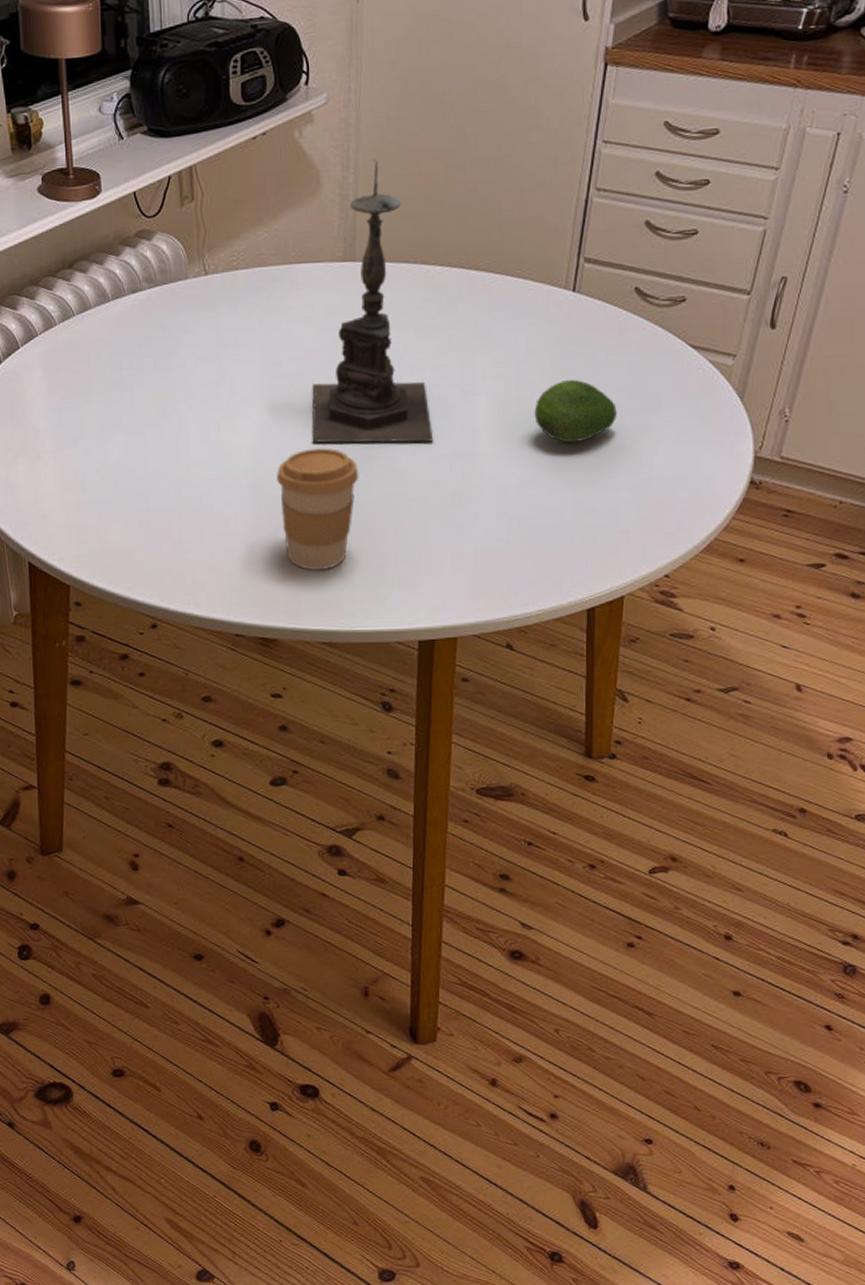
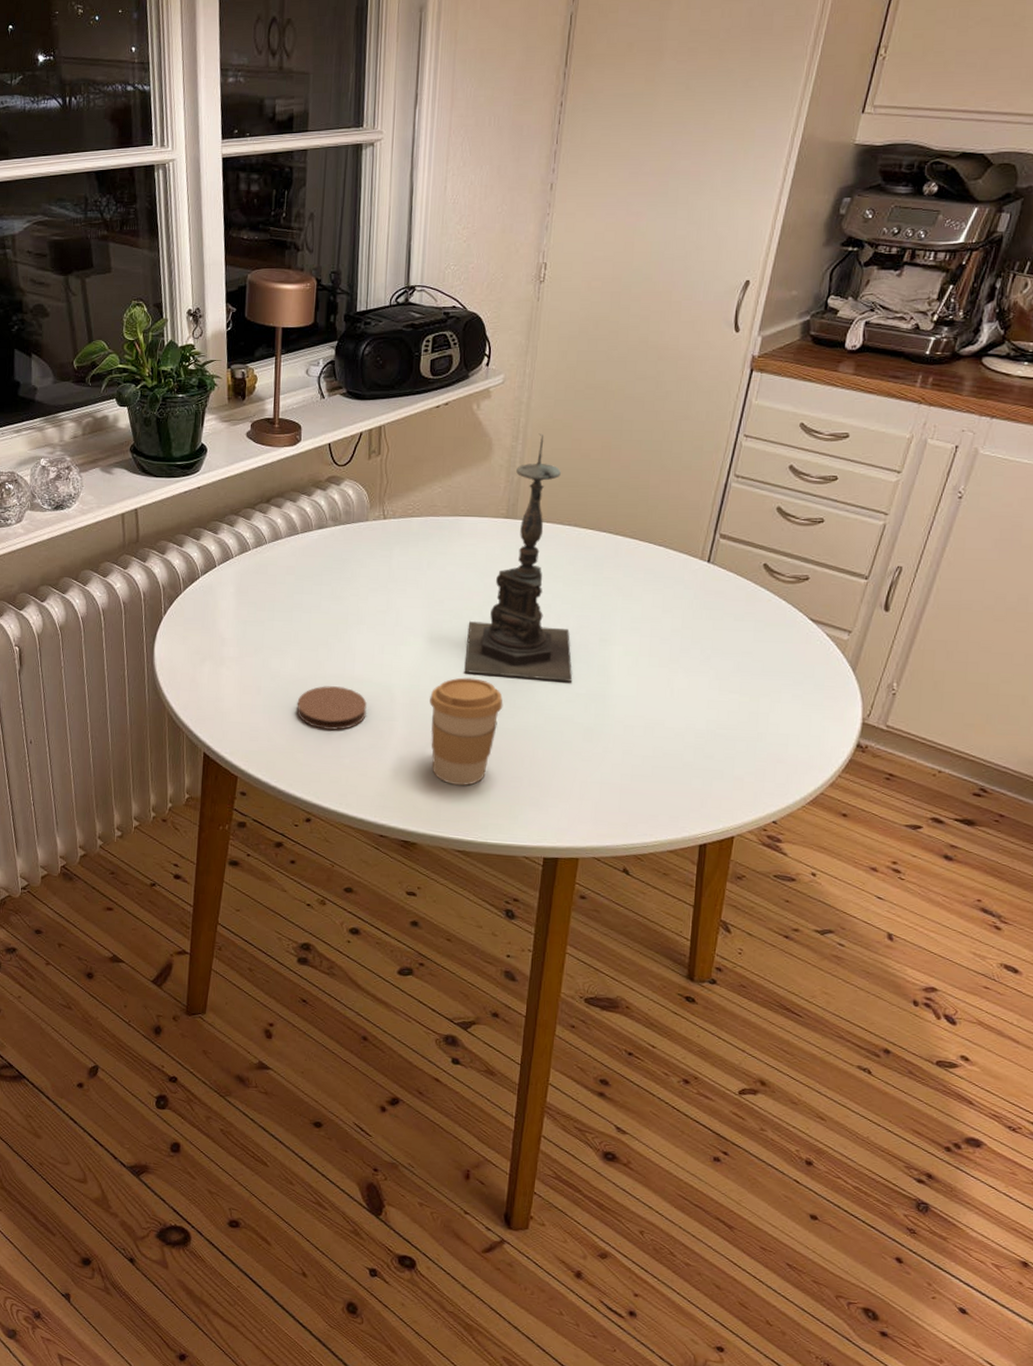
coaster: none [128,472,208,523] -> present [297,686,368,730]
fruit: present [534,379,617,443] -> none [664,638,740,695]

